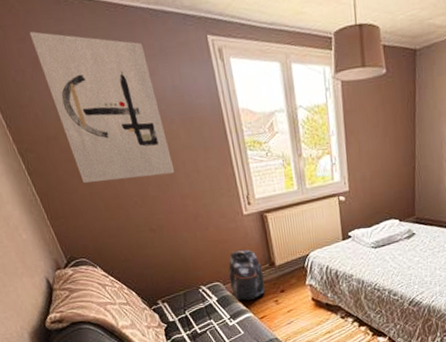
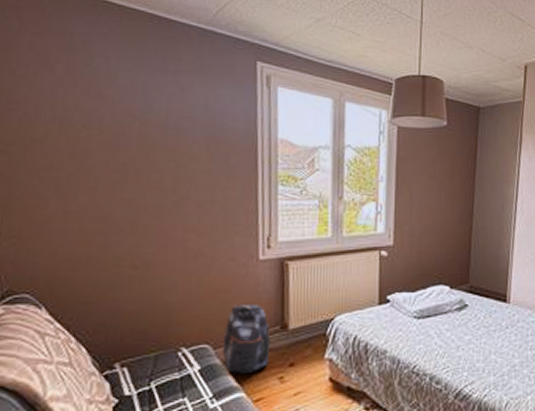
wall art: present [29,31,175,183] -> none [50,28,184,201]

